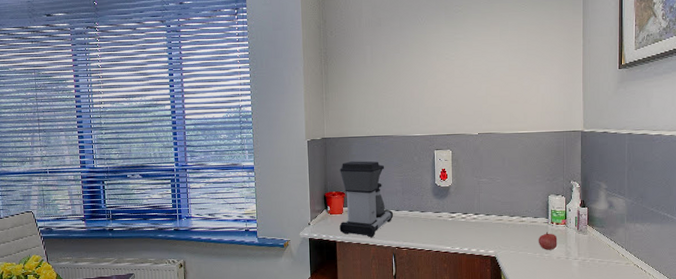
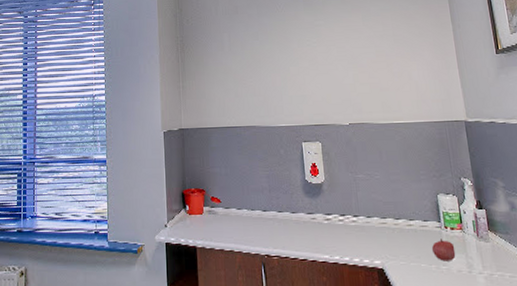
coffee maker: present [339,161,393,237] -> none [199,154,260,242]

